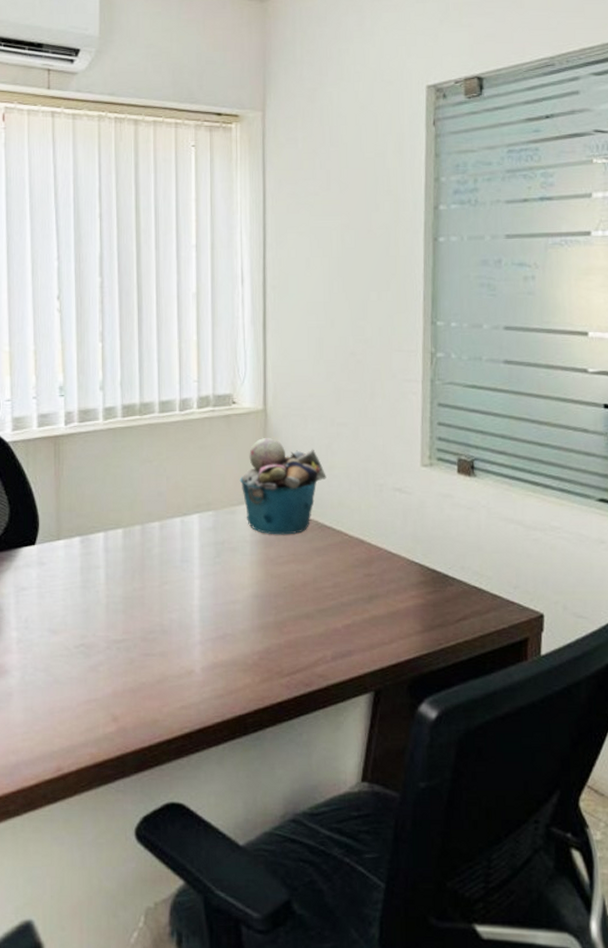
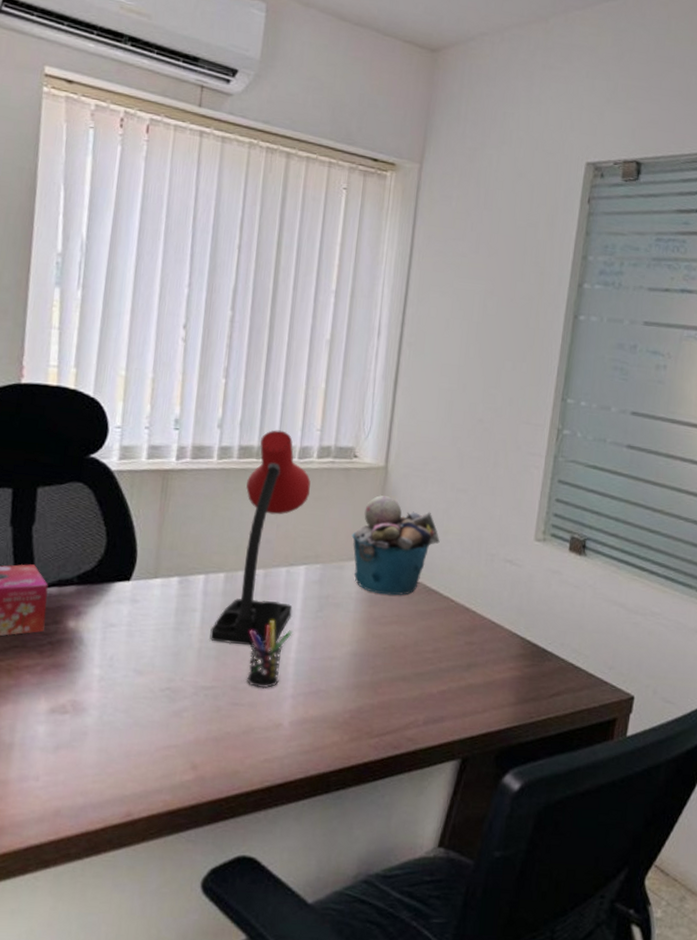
desk lamp: none [115,386,194,597] -> present [210,430,311,647]
pen holder: none [151,569,193,637] -> present [246,619,292,689]

